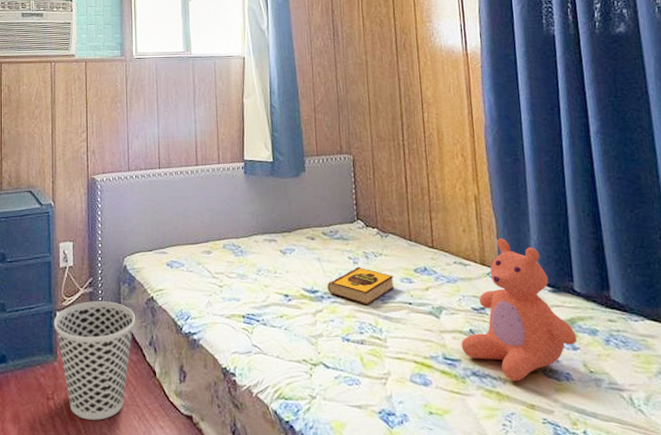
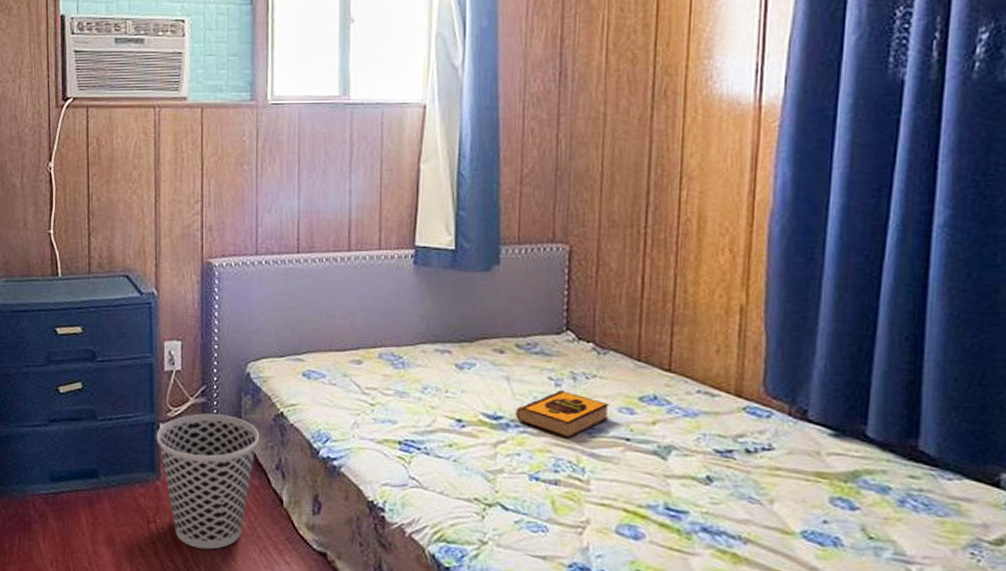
teddy bear: present [461,238,578,382] -> none [691,363,859,543]

